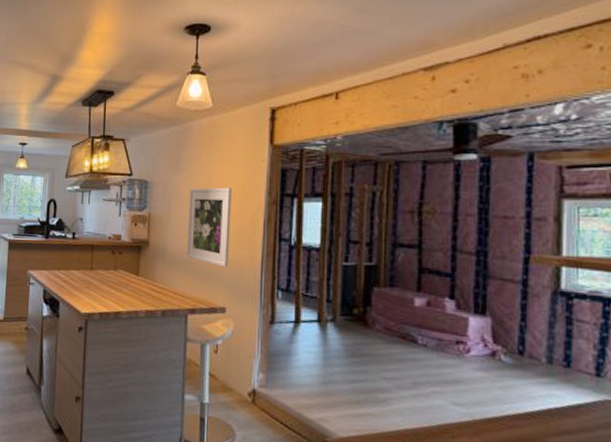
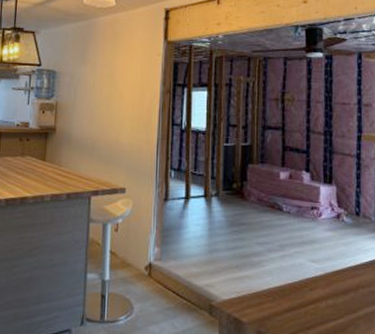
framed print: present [186,187,232,267] -> none [90,77,132,151]

